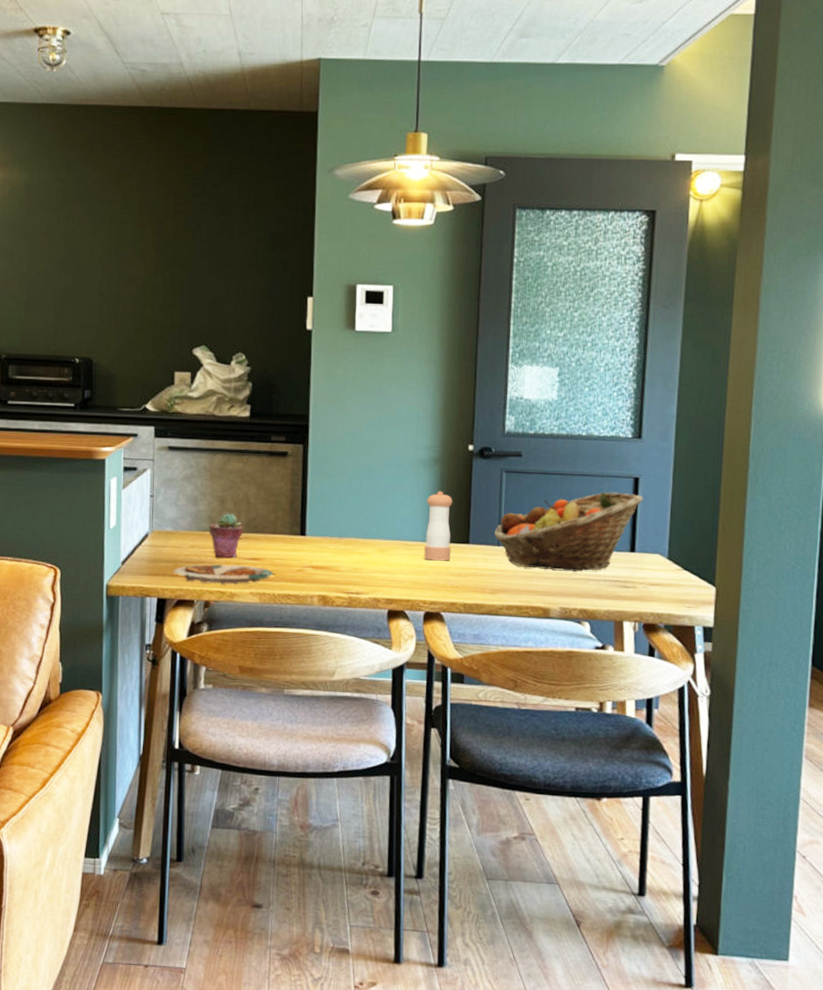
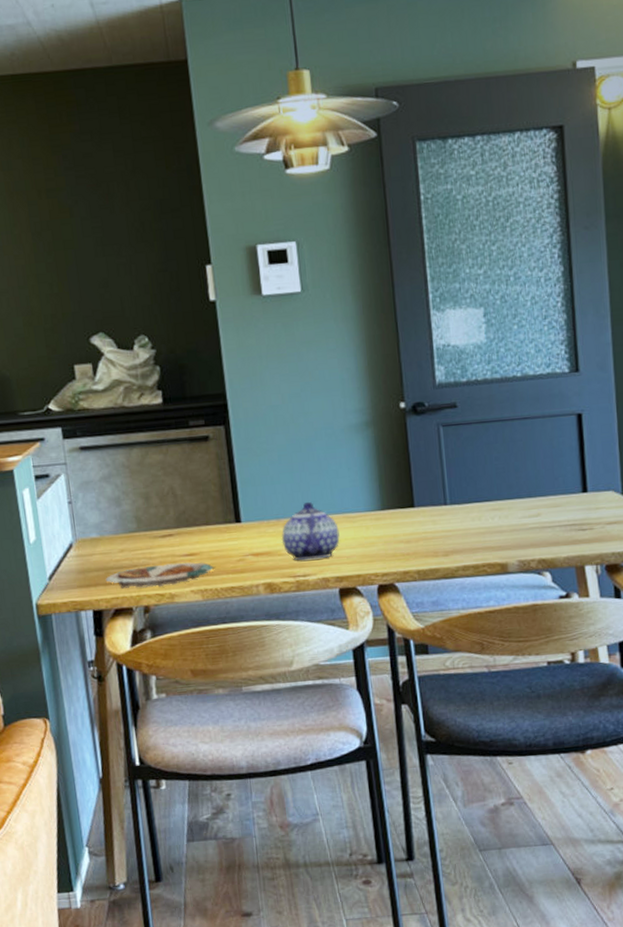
potted succulent: present [209,513,243,559] -> none [136,509,174,559]
teapot: none [340,525,396,580] -> present [281,501,340,561]
pepper shaker: present [424,491,453,561] -> none [363,455,397,530]
fruit basket: present [493,492,643,572] -> none [438,431,589,524]

